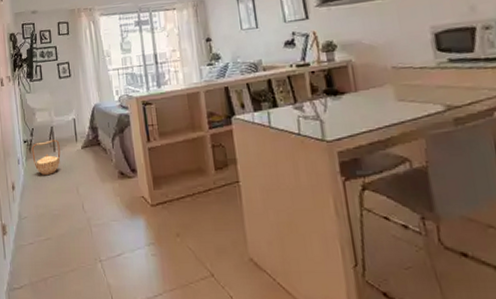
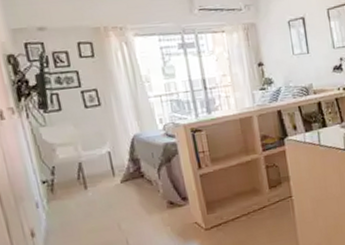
basket: present [32,139,61,175] -> none [54,176,95,216]

